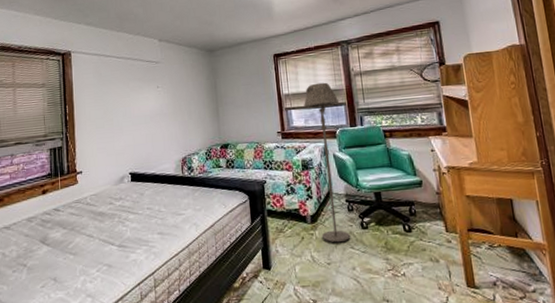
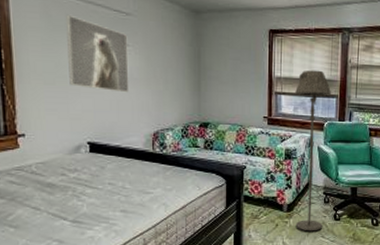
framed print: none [112,70,161,127] -> present [66,14,129,93]

